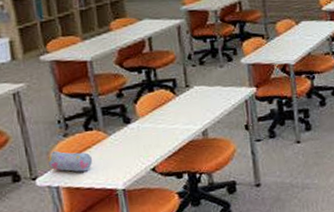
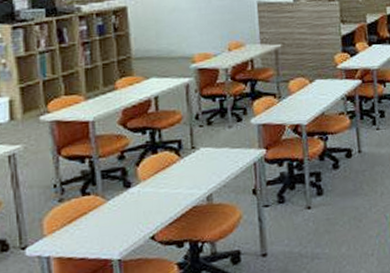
pencil case: present [47,151,92,172] -> none [39,217,87,241]

